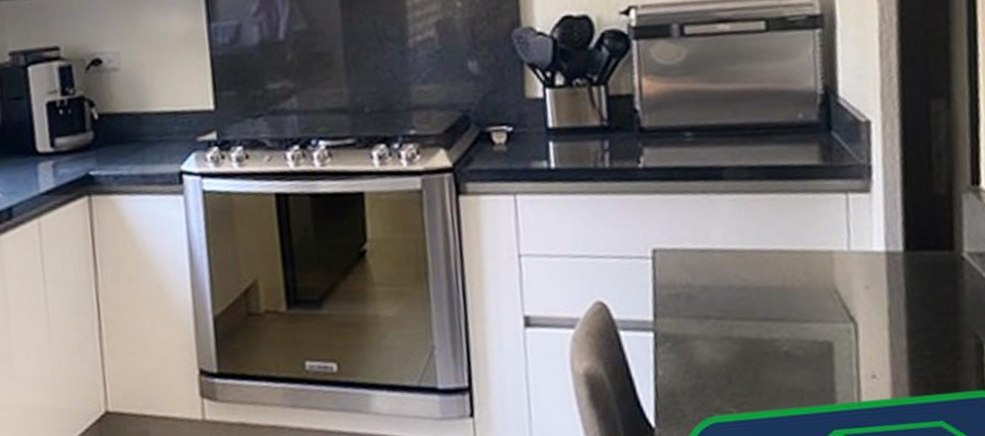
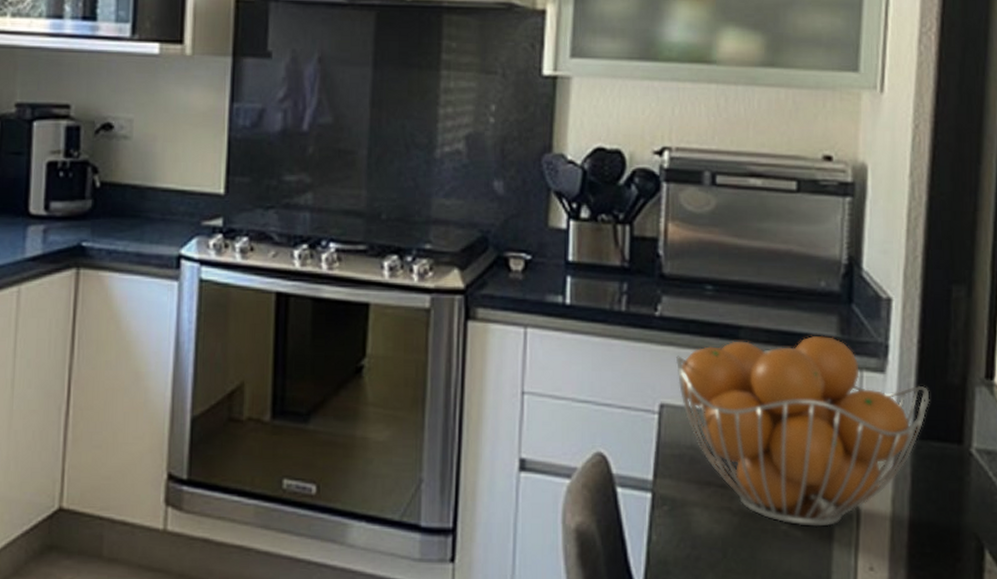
fruit basket: none [663,165,918,346] -> present [676,336,930,527]

